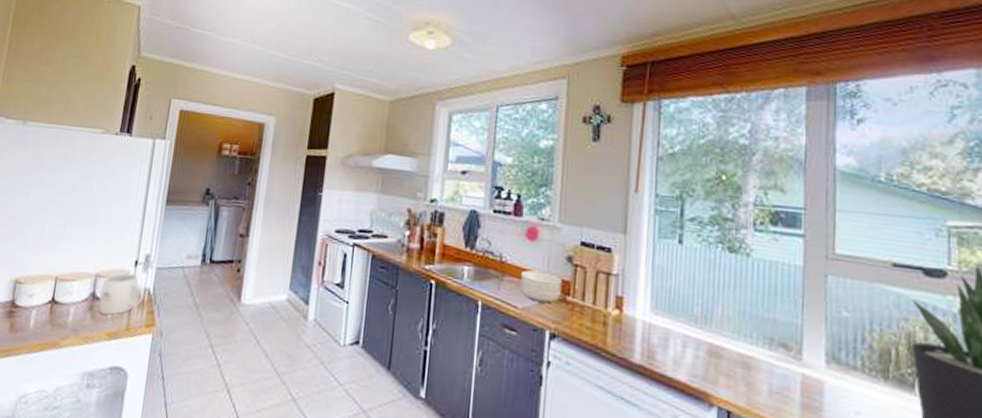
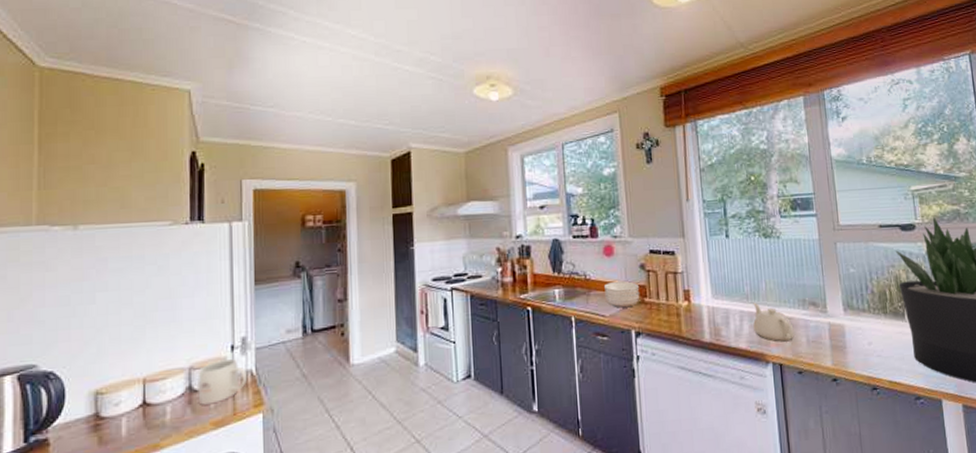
teapot: none [697,328,755,386] -> present [752,302,796,342]

